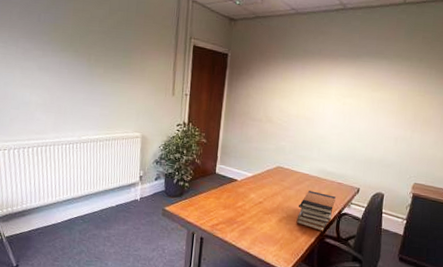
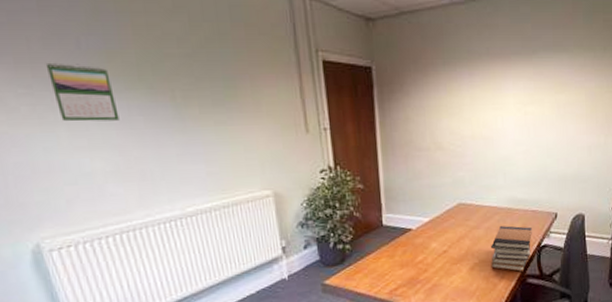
calendar: none [17,28,54,71] -> present [45,62,120,122]

